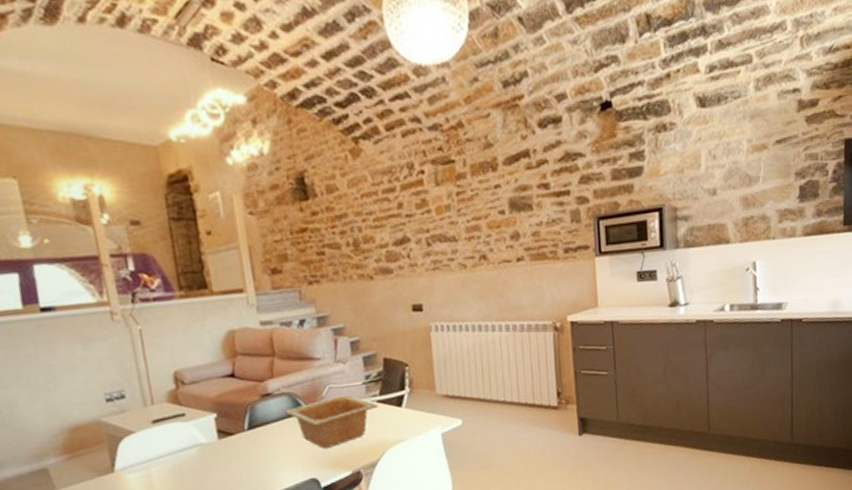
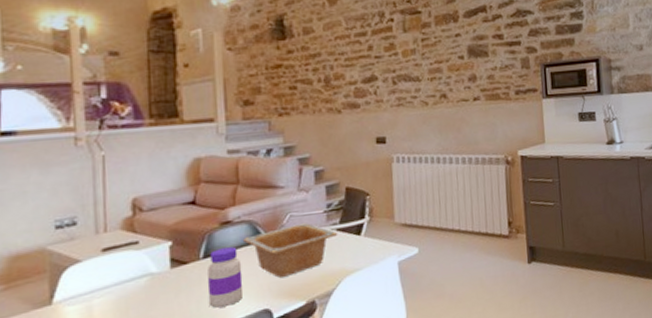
jar: none [253,418,290,477] -> present [207,247,244,308]

